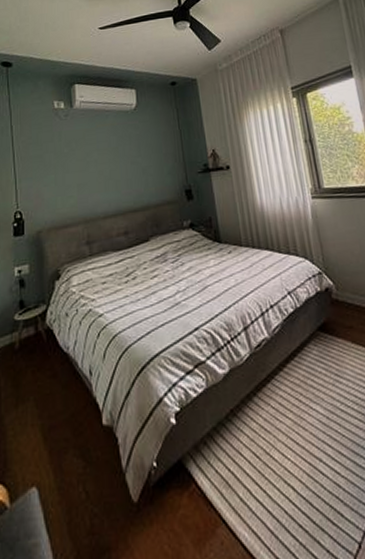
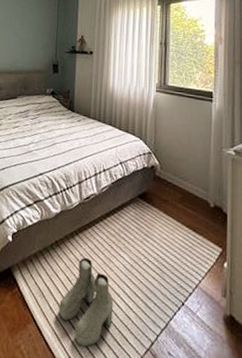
boots: none [250,421,320,540] -> present [58,257,114,347]

